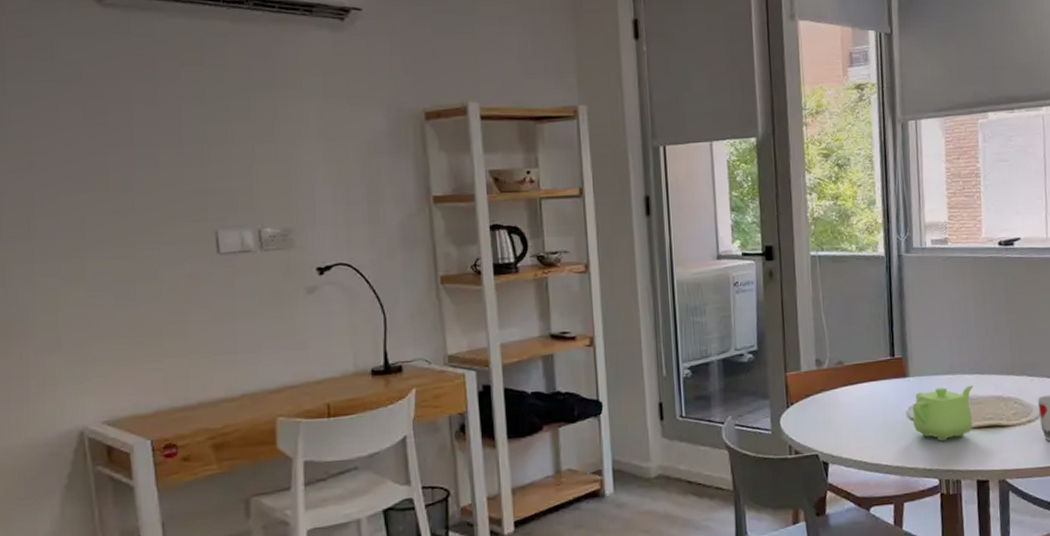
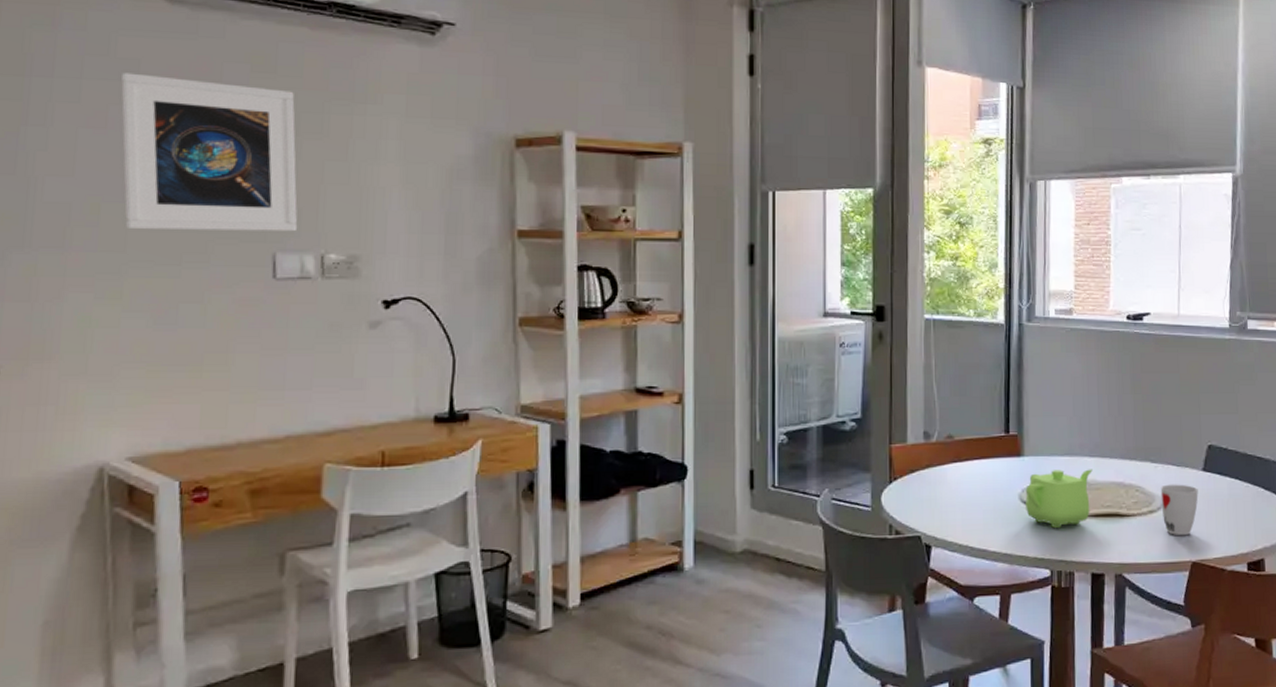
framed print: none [66,73,235,217] -> present [121,72,298,232]

